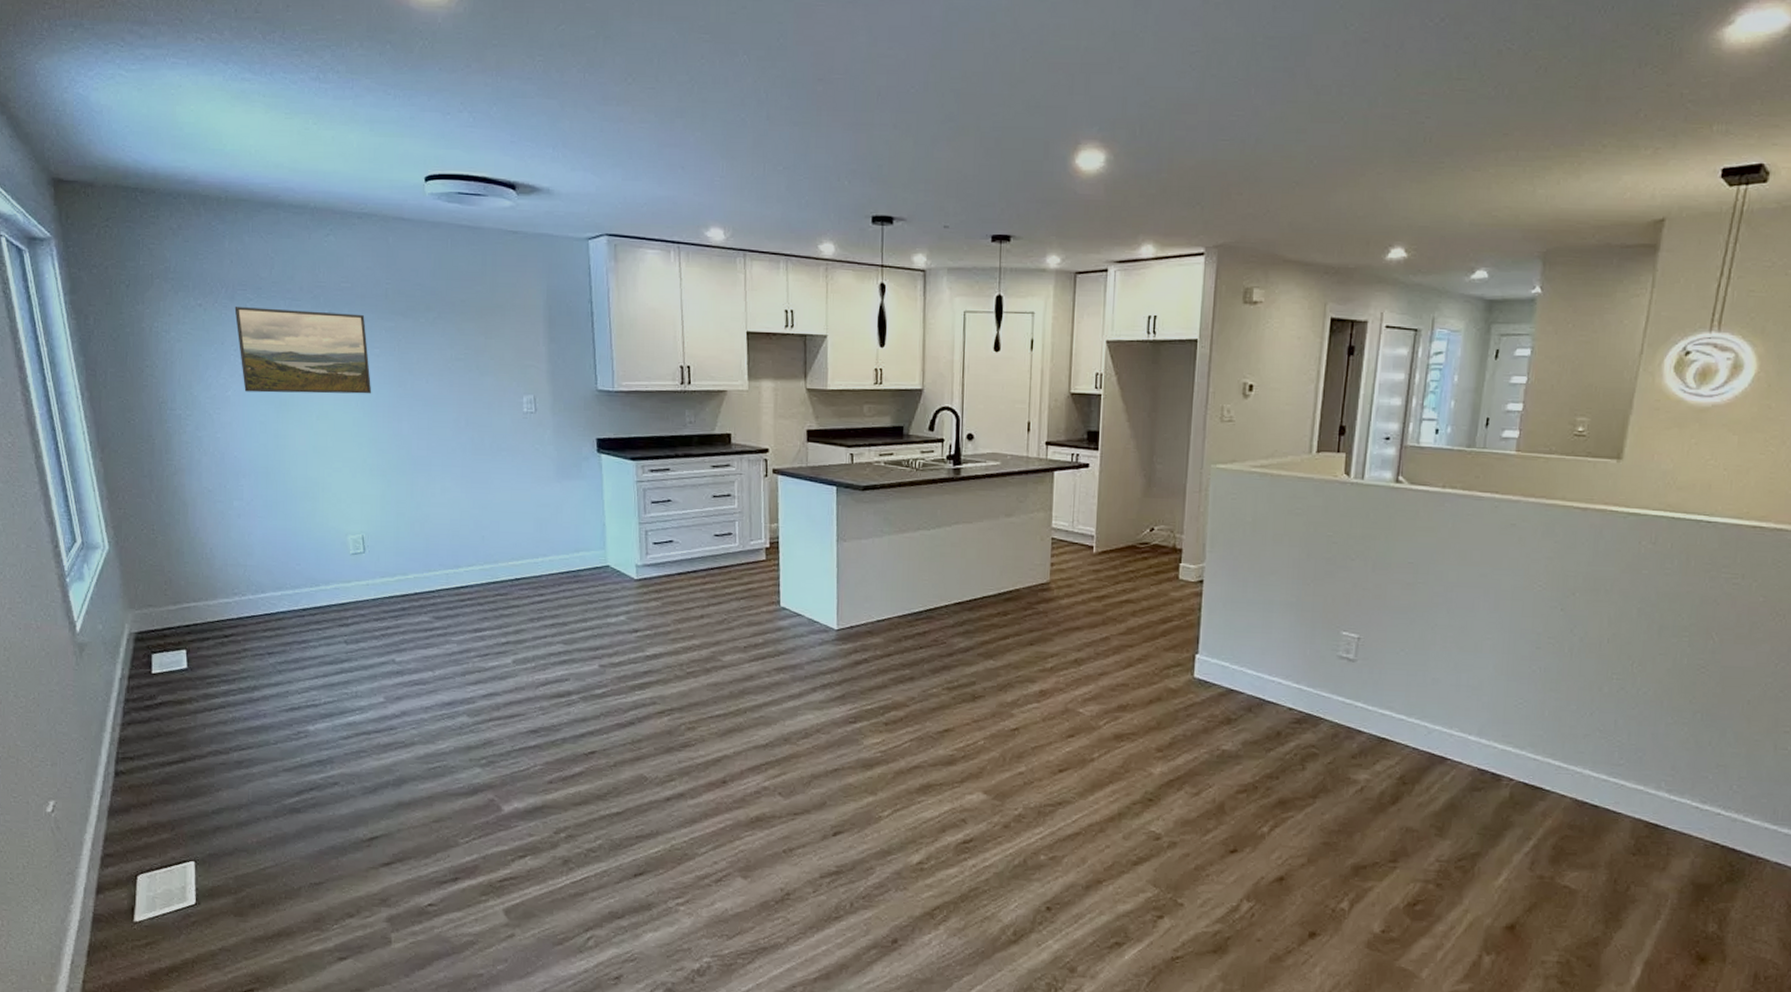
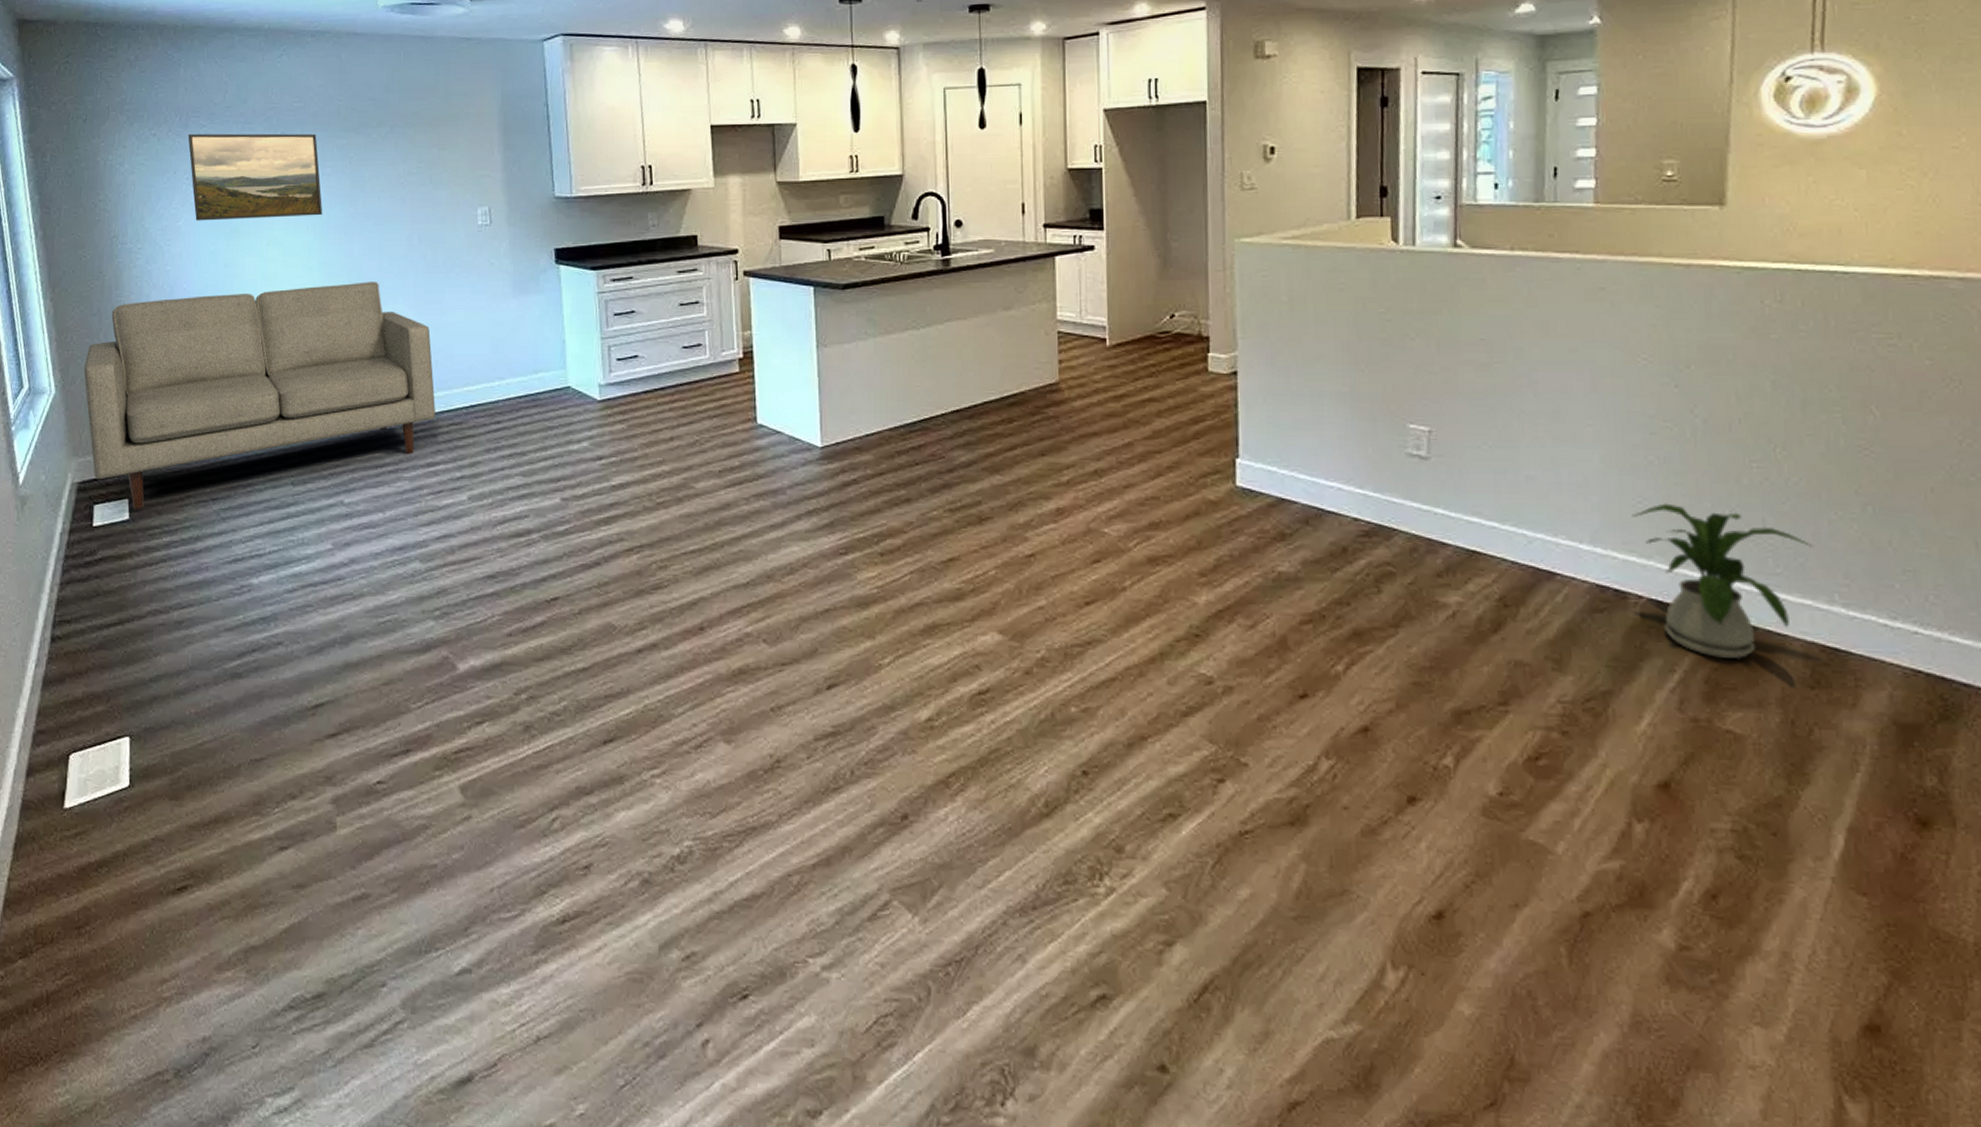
sofa: none [136,459,483,660] -> present [83,281,436,510]
house plant: none [1513,705,1652,830] -> present [1632,503,1815,659]

